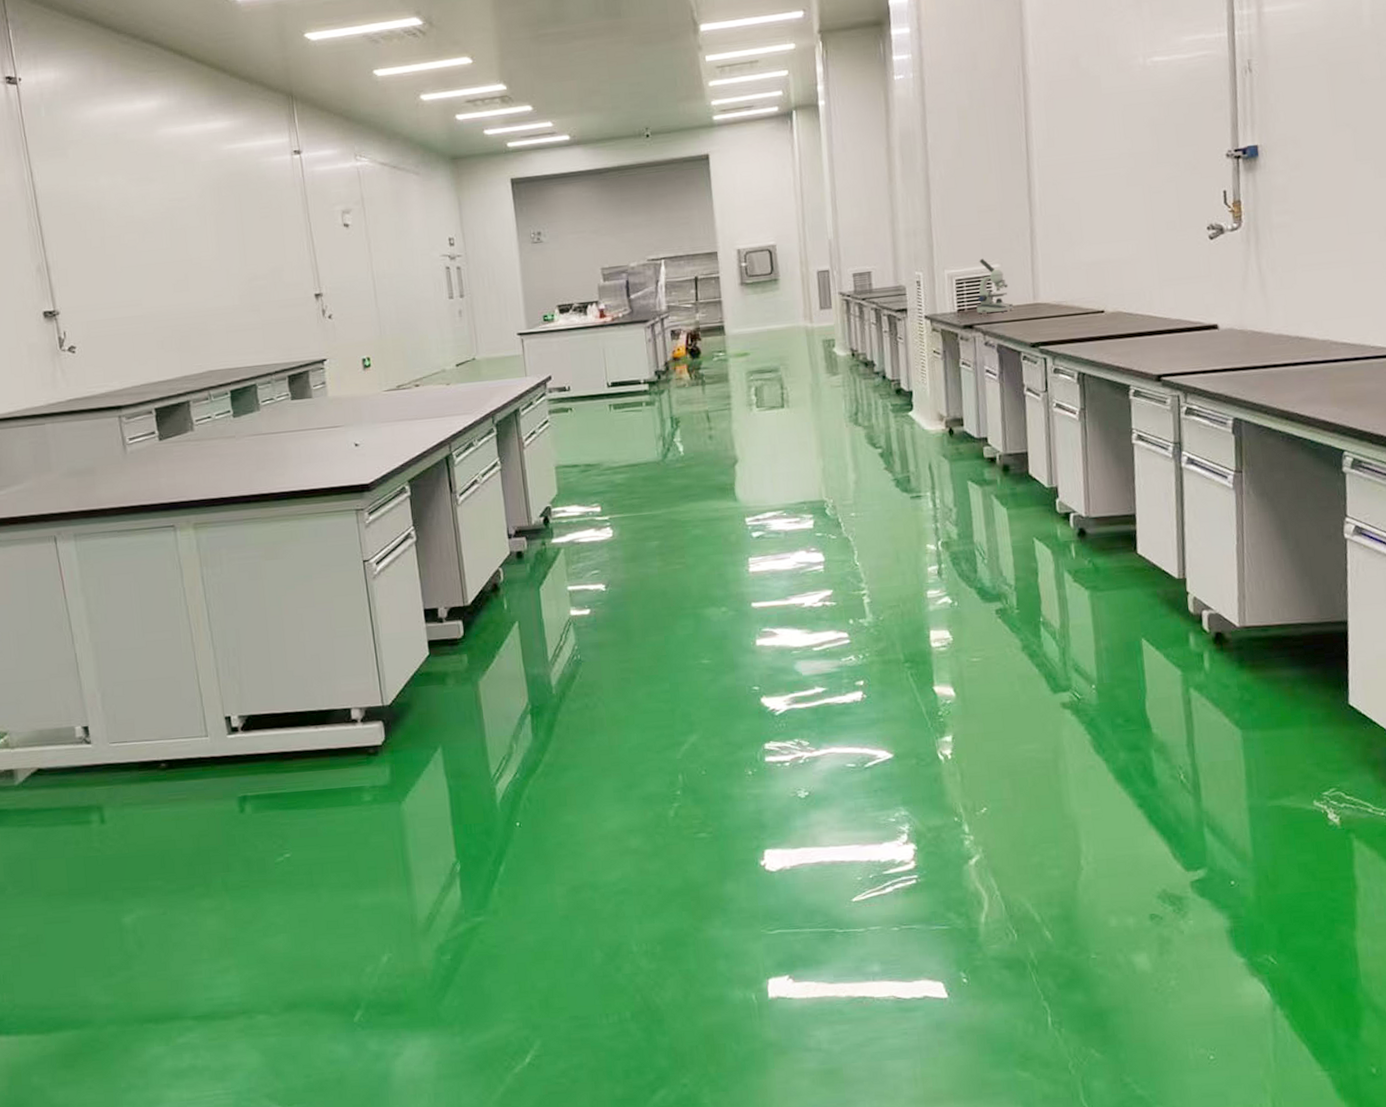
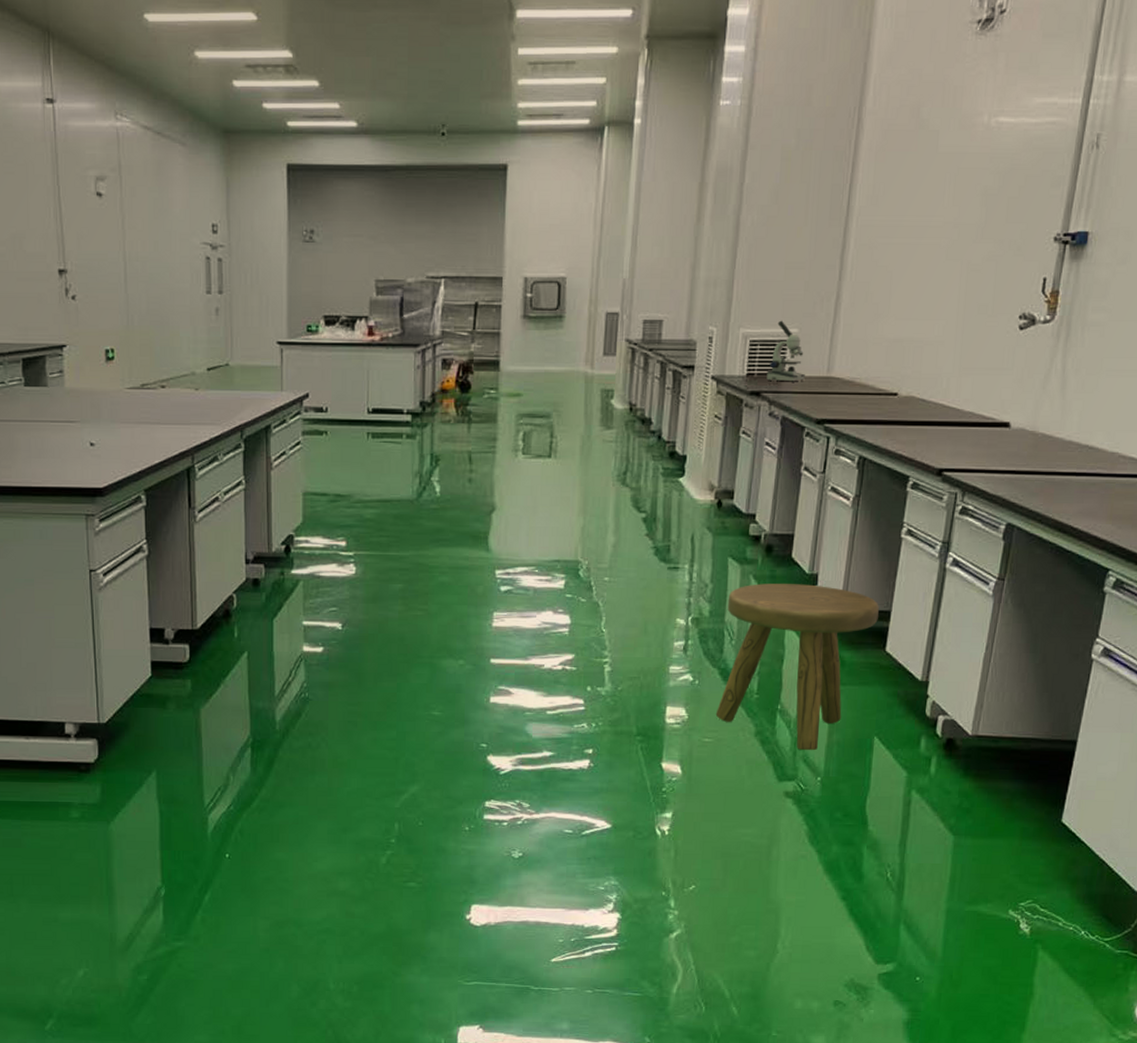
stool: none [973,497,1124,660] -> present [715,583,879,751]

